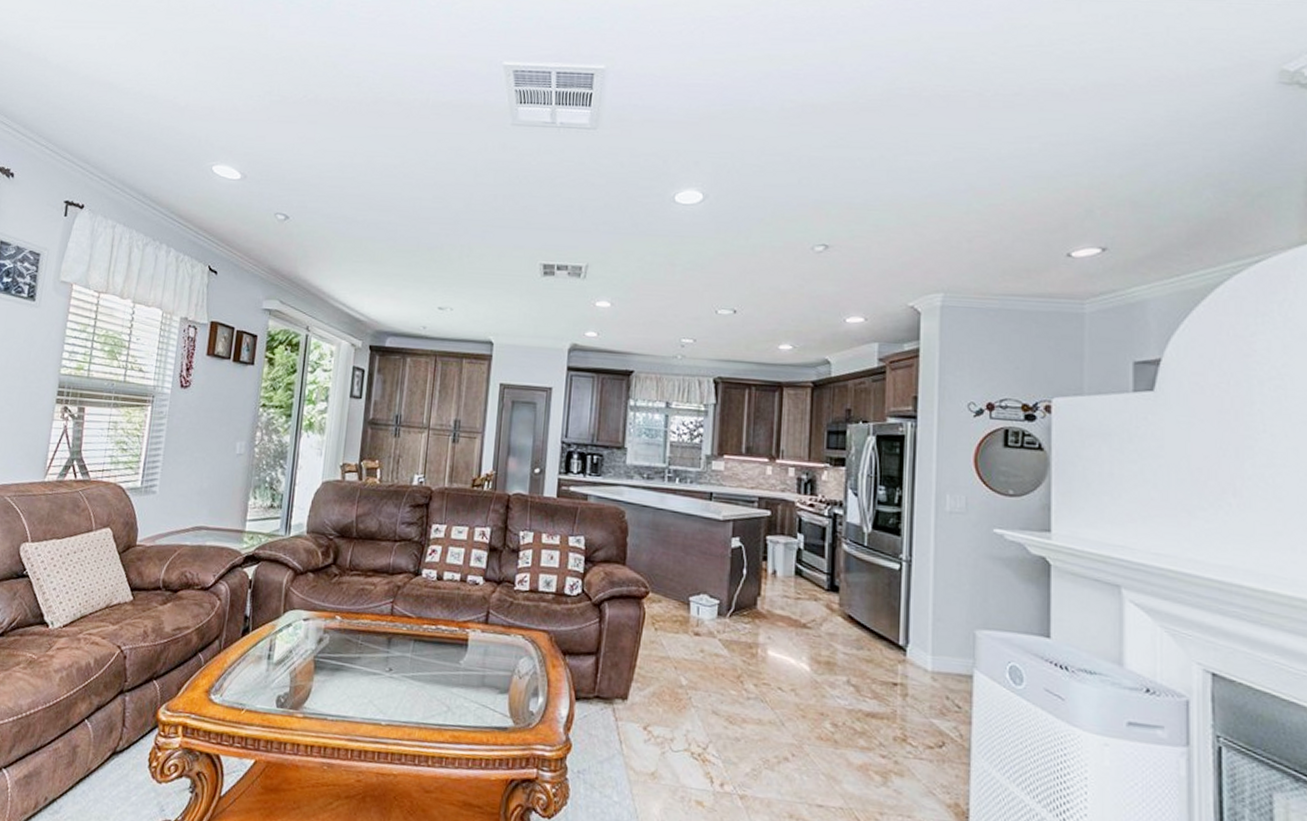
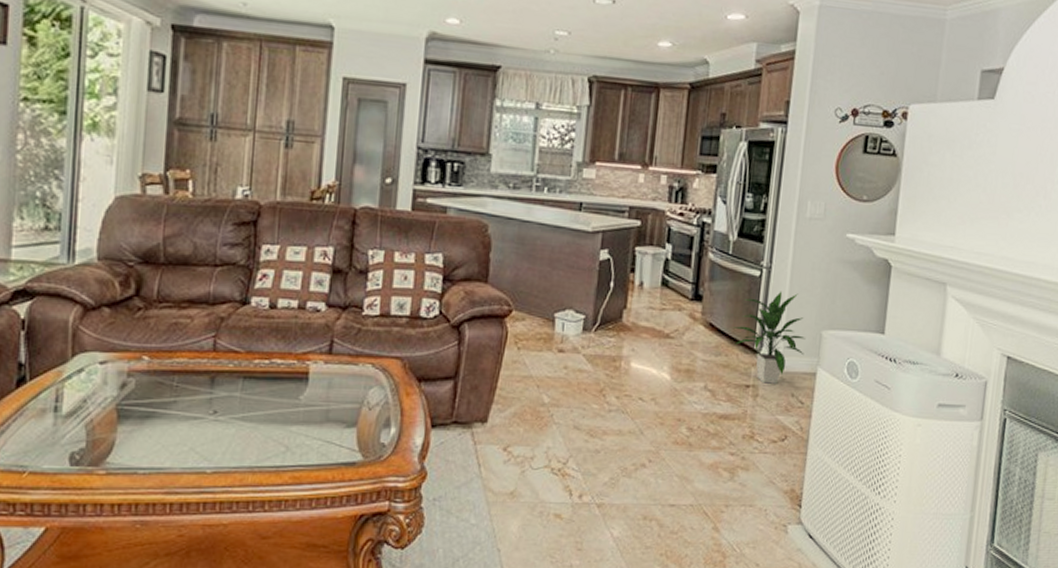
indoor plant: none [873,585,957,684] -> present [732,291,806,384]

